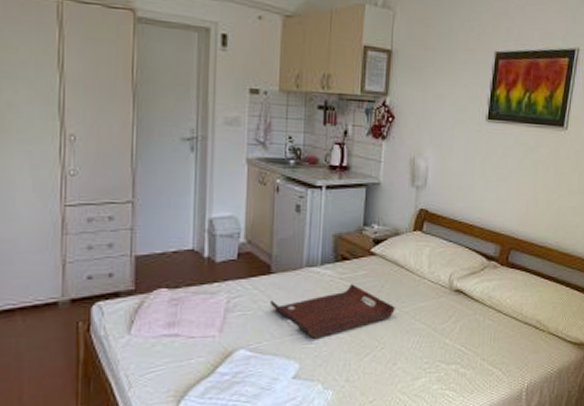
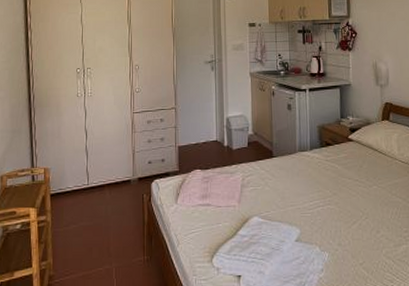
serving tray: present [269,284,395,339] -> none [273,165,374,209]

